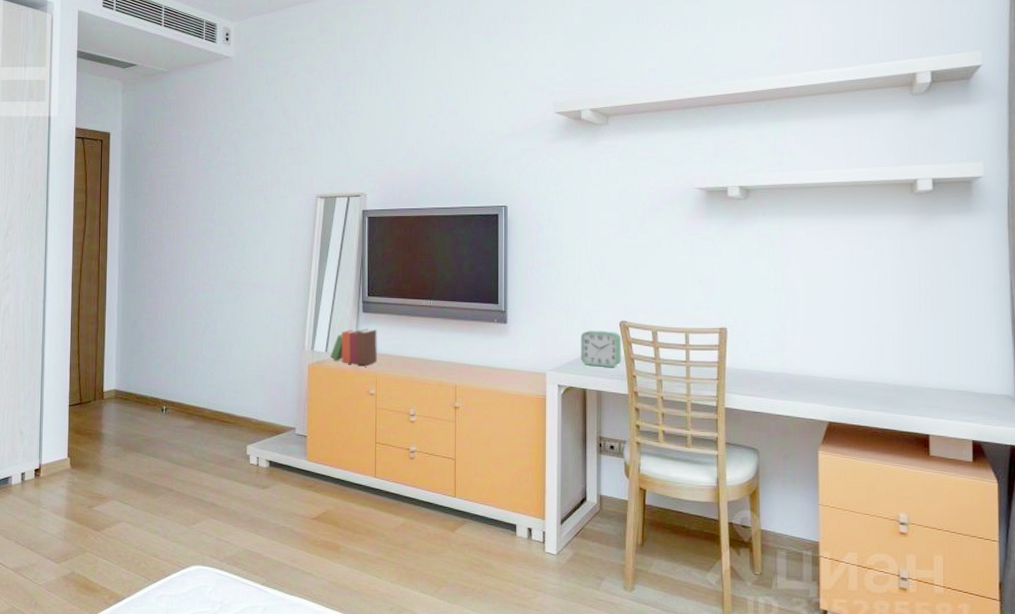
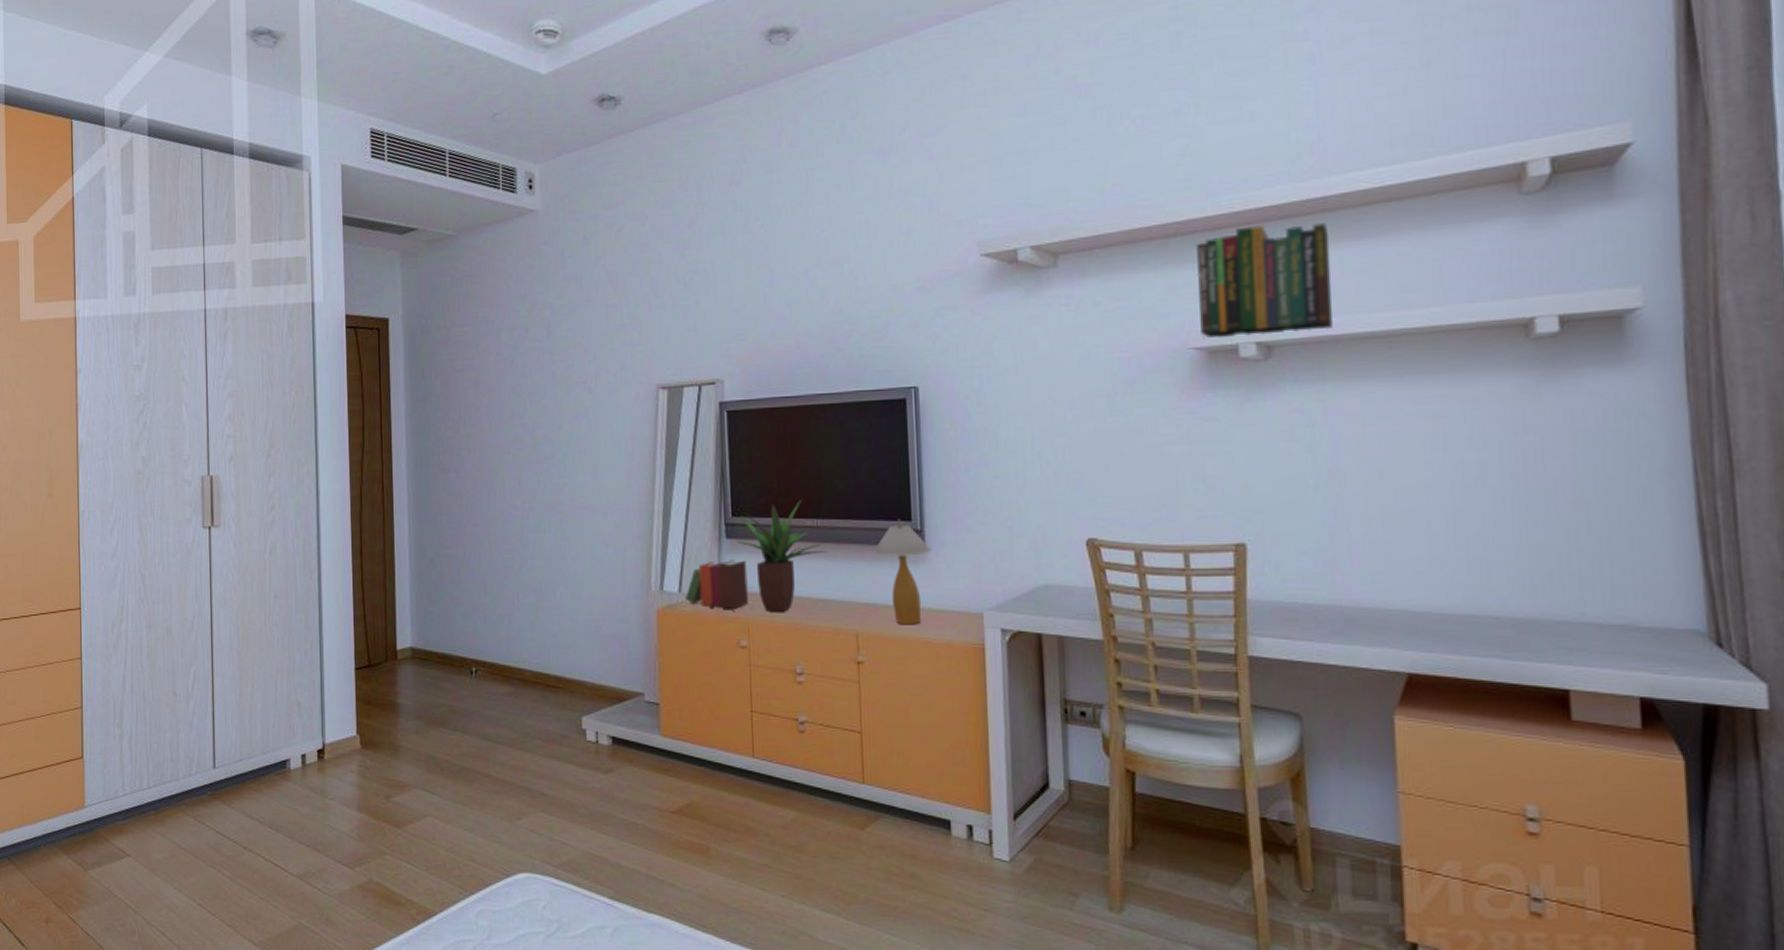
potted plant: none [371,286,436,370] -> present [737,501,827,613]
table lamp: none [469,302,512,381] -> present [872,518,932,625]
alarm clock: present [580,330,622,367] -> none [1030,553,1092,603]
books: none [702,105,790,182] -> present [1196,223,1333,339]

